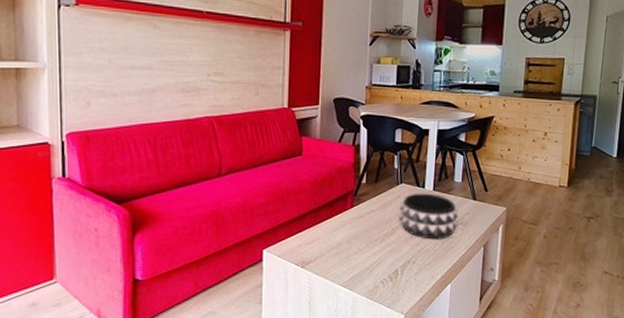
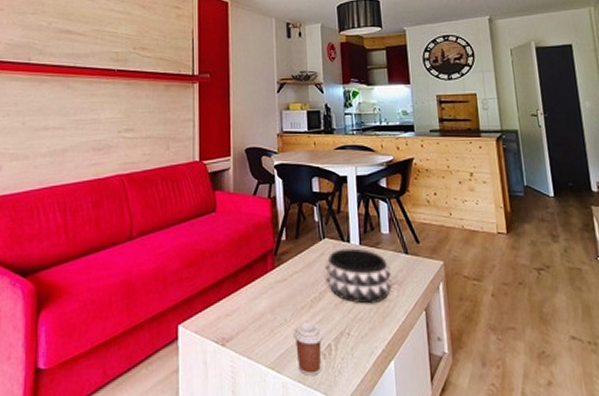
coffee cup: none [365,251,392,293] -> present [292,321,324,375]

